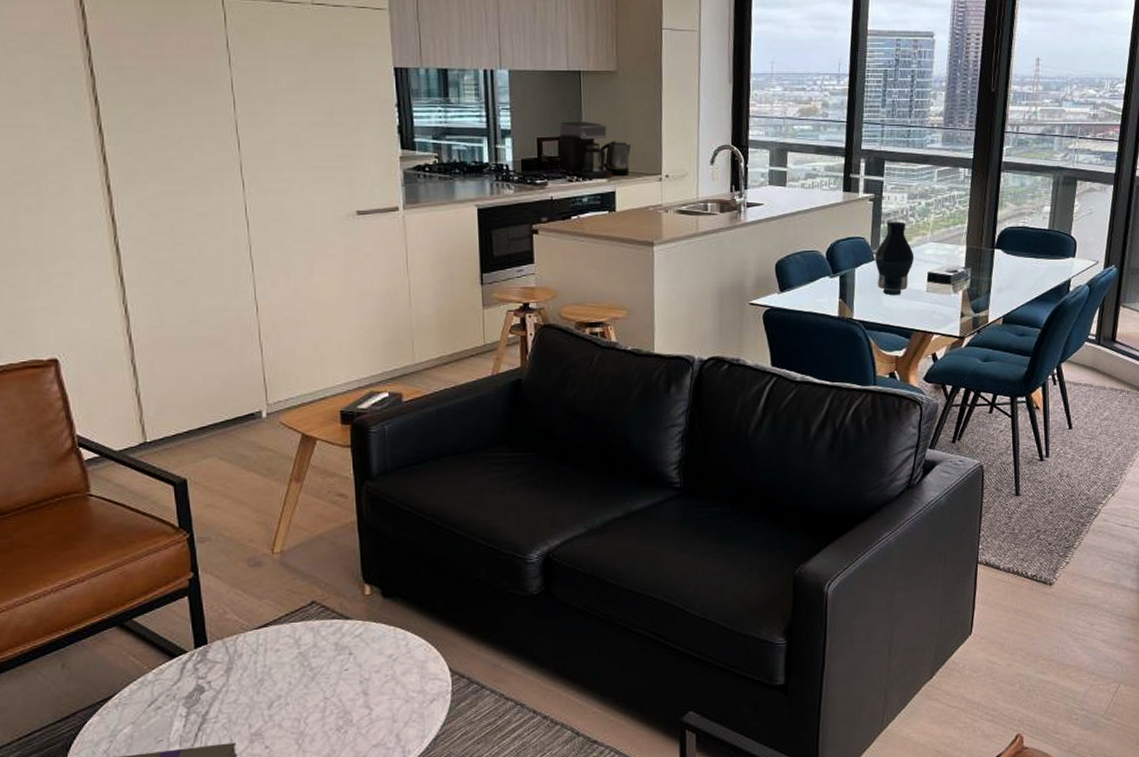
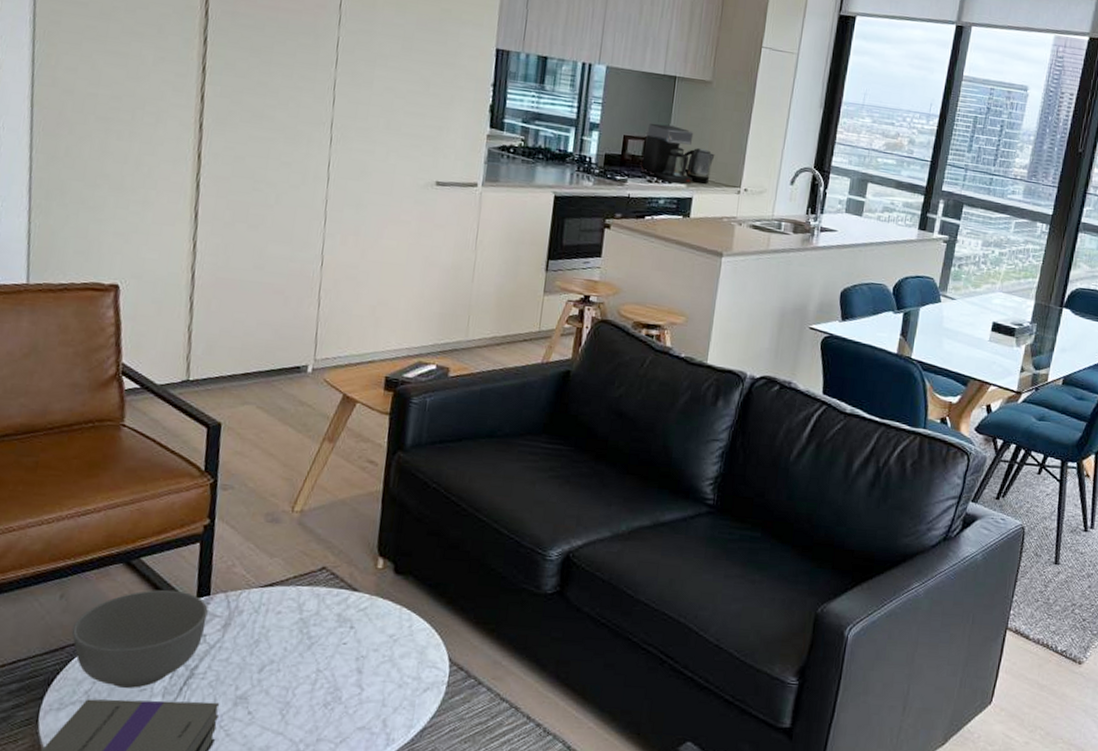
bowl: none [79,644,209,743] -> present [71,589,208,688]
vase: present [875,222,915,296] -> none [940,266,981,341]

